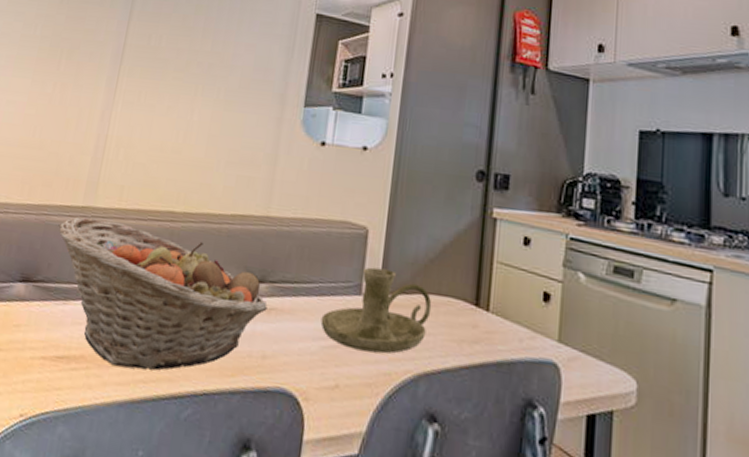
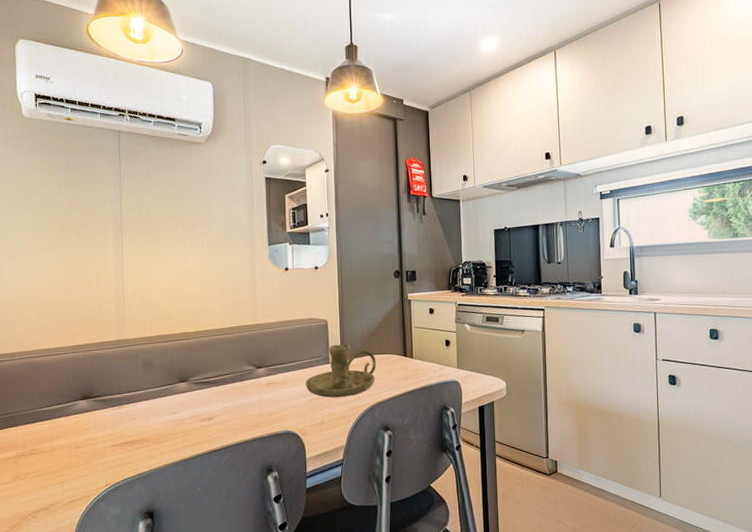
fruit basket: present [58,216,268,371] -> none [101,346,267,441]

